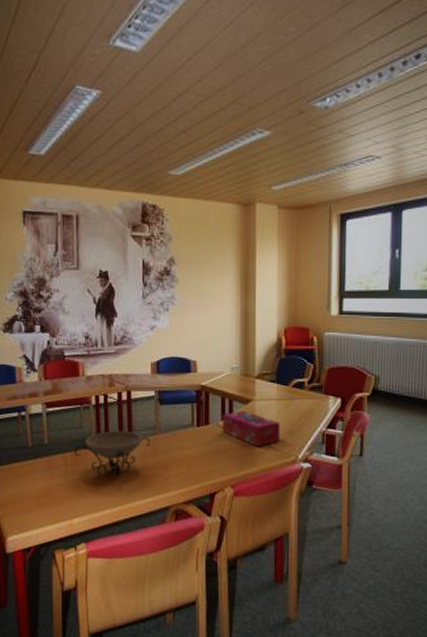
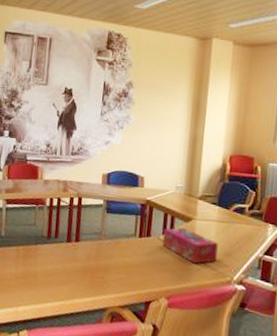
decorative bowl: present [74,430,150,477] -> none [26,231,95,274]

